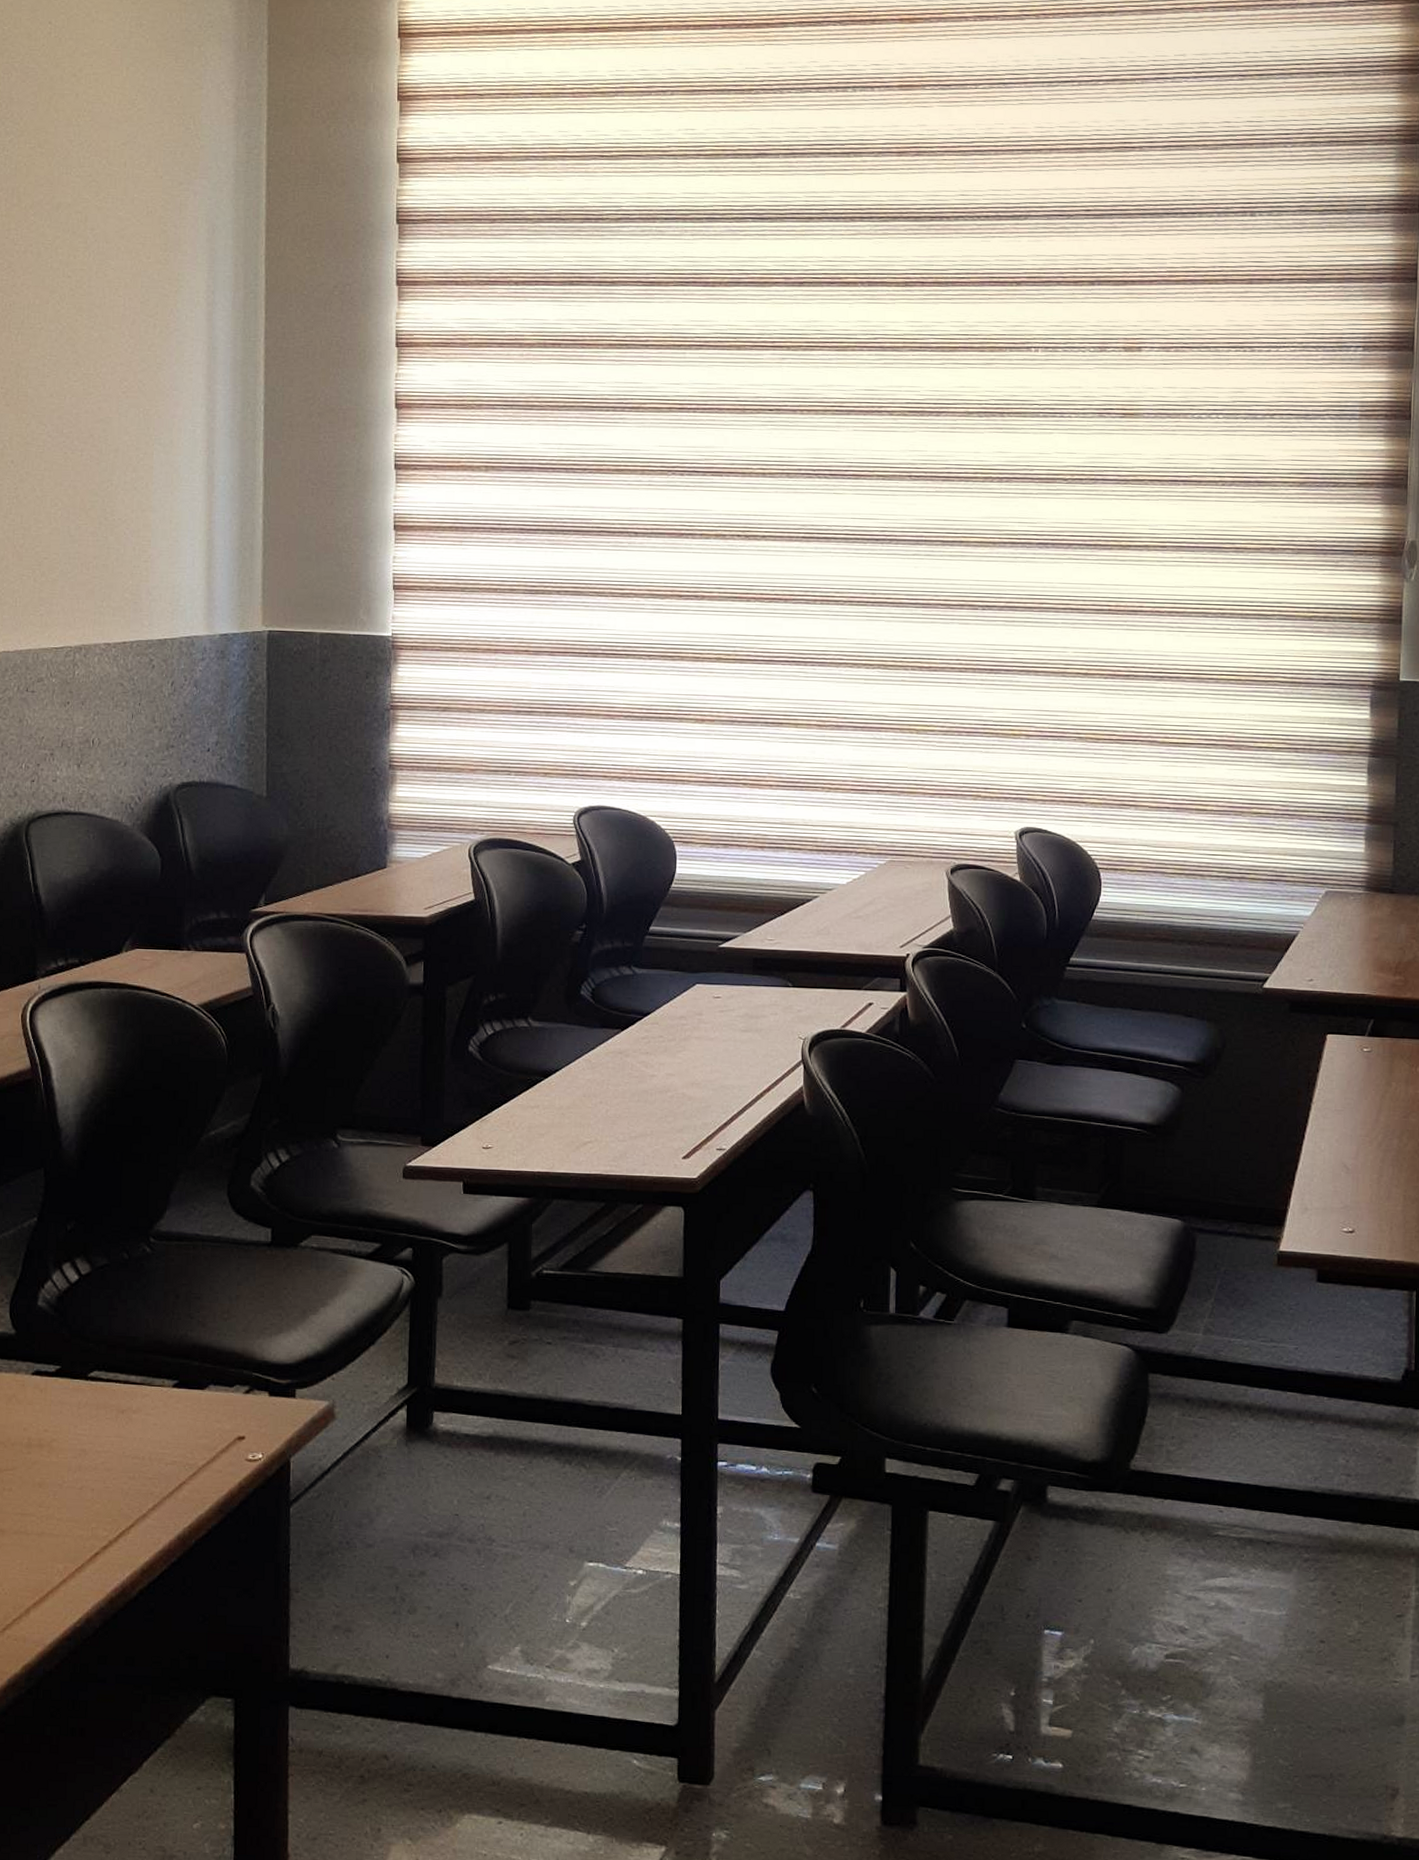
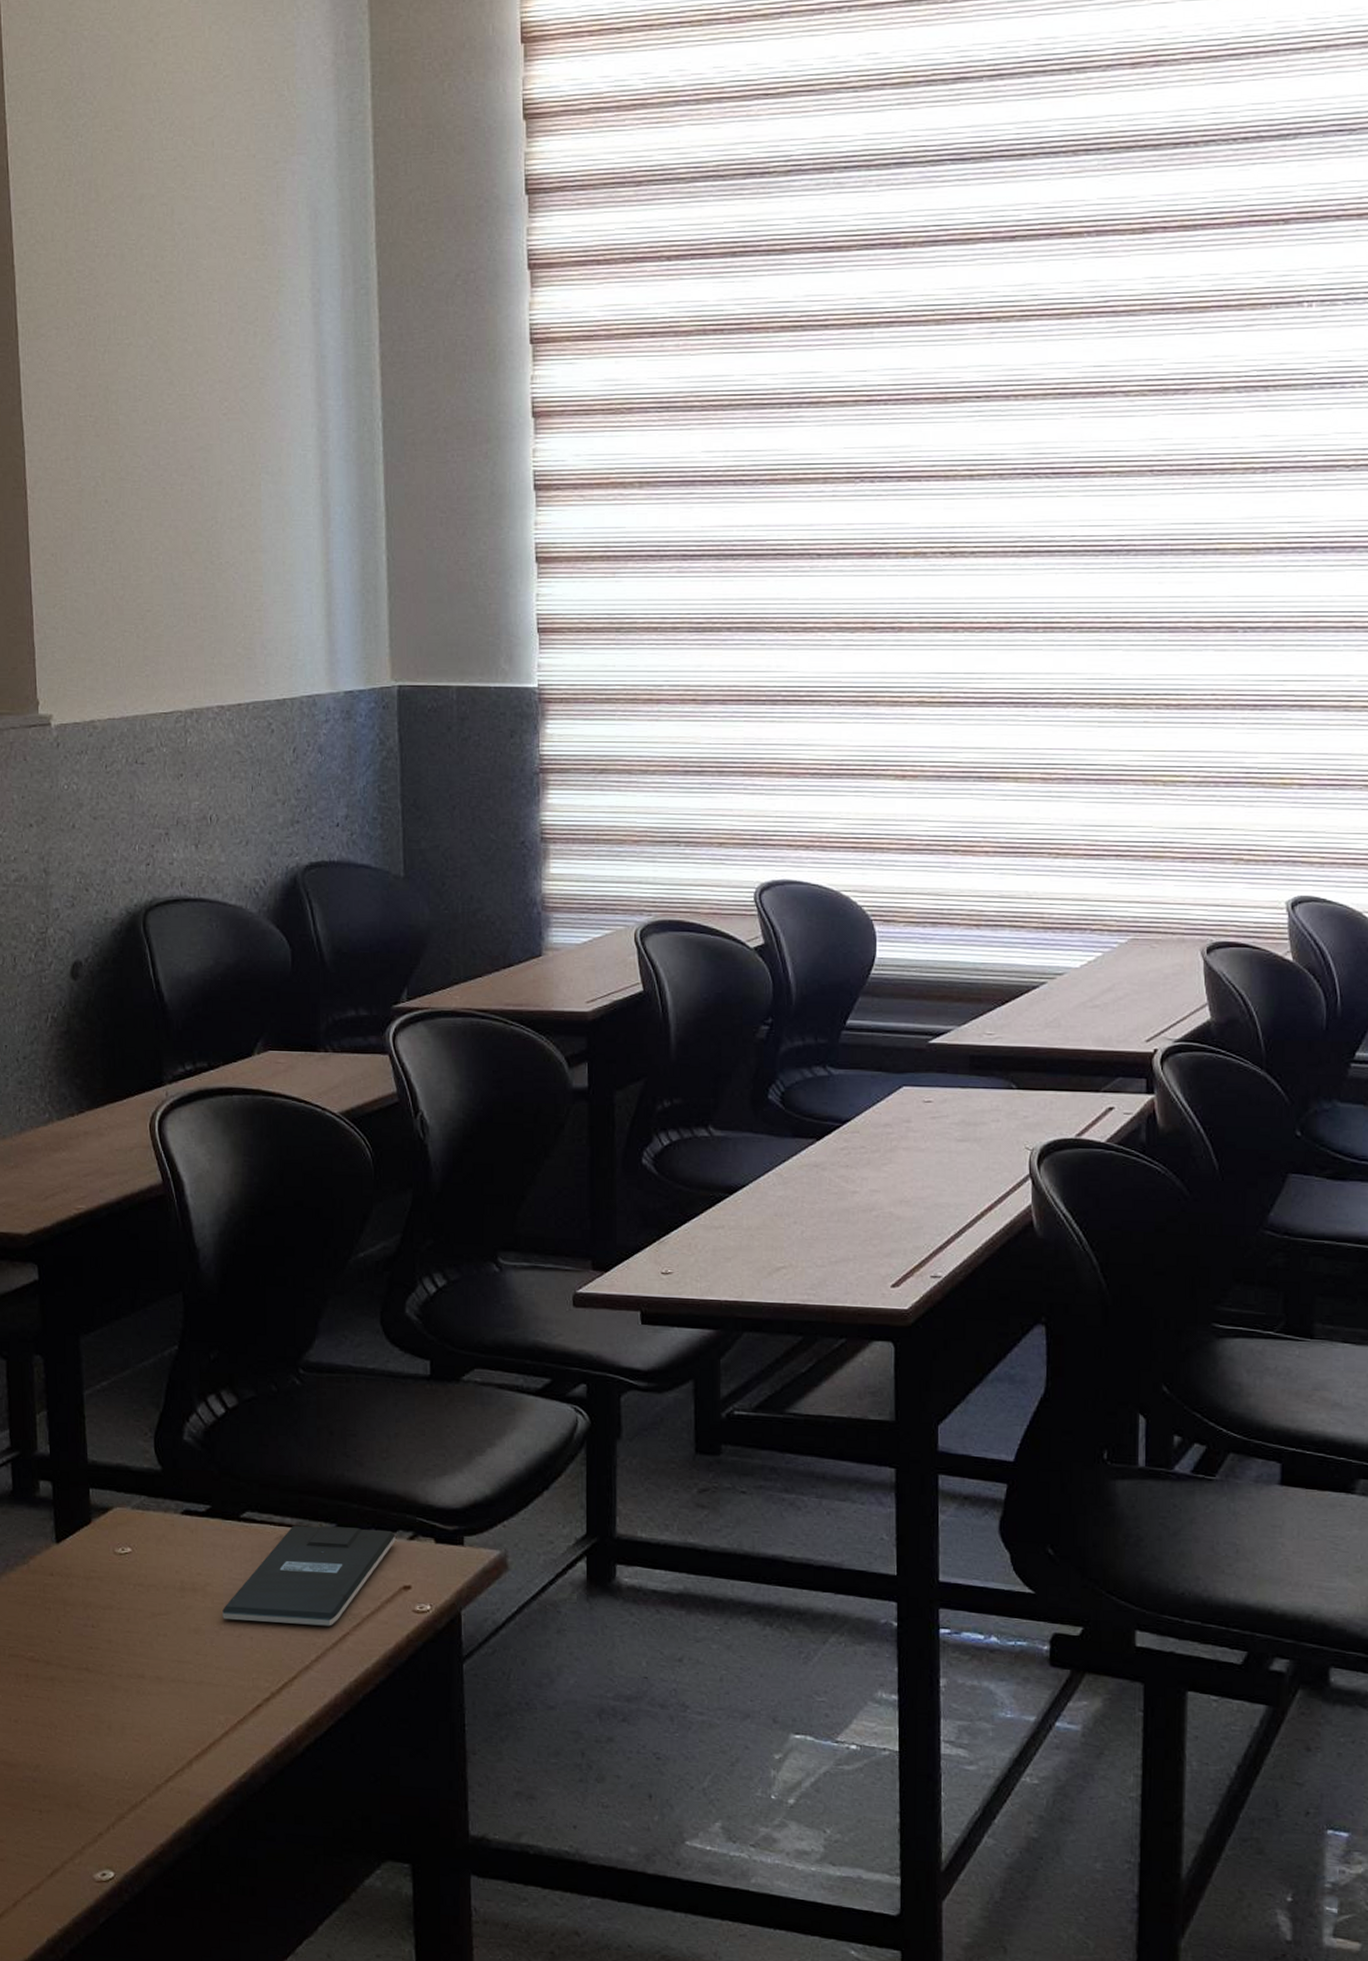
calculator: none [66,1382,233,1476] -> present [222,1525,396,1626]

